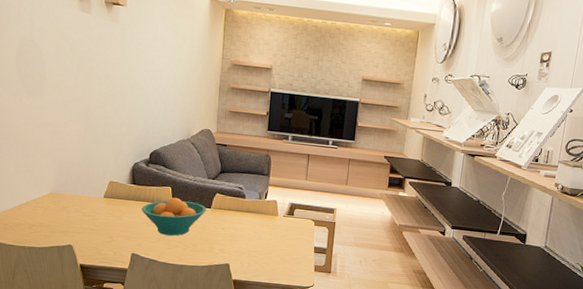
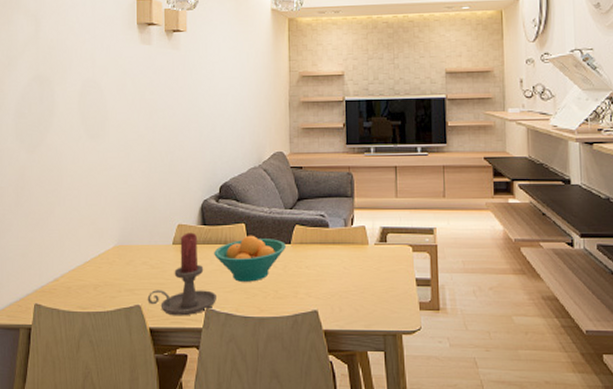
candle holder: none [79,189,142,258] -> present [147,232,216,316]

